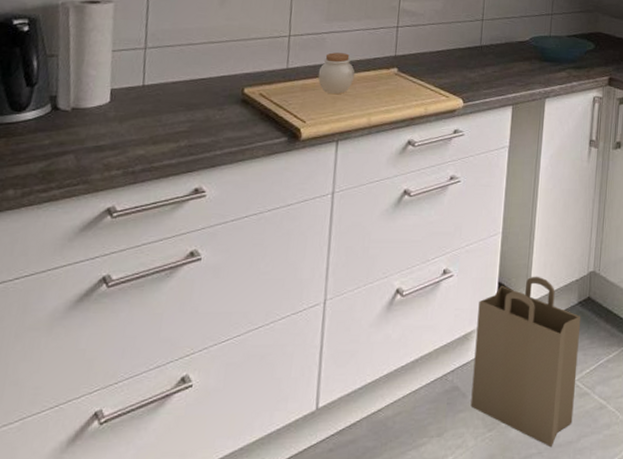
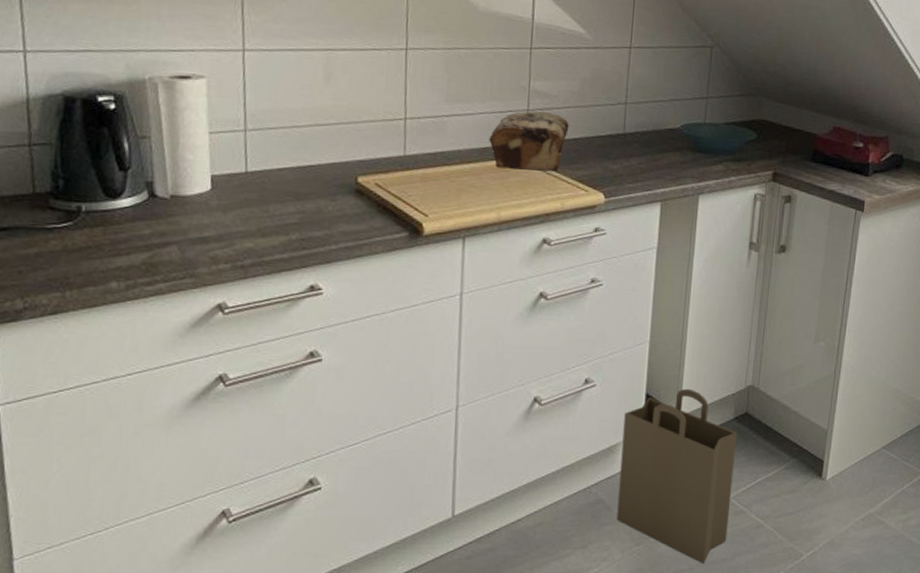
jar: present [317,52,355,95] -> none [439,138,482,186]
bread loaf: none [362,27,433,80] -> present [489,110,569,171]

